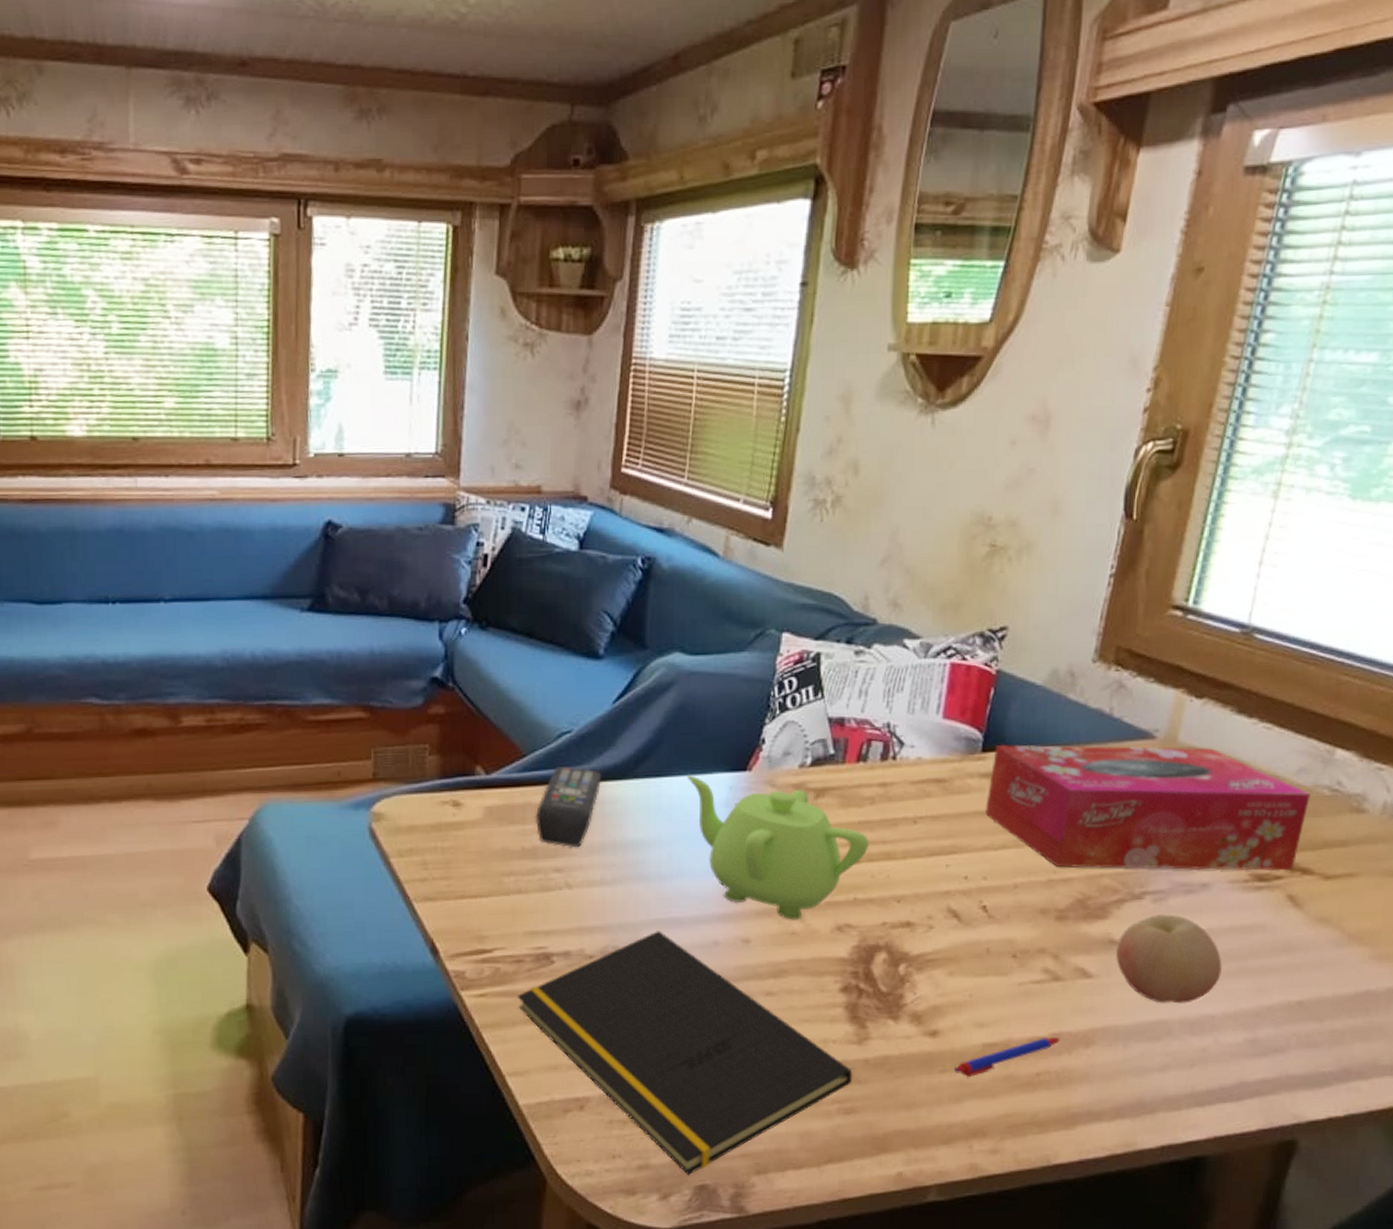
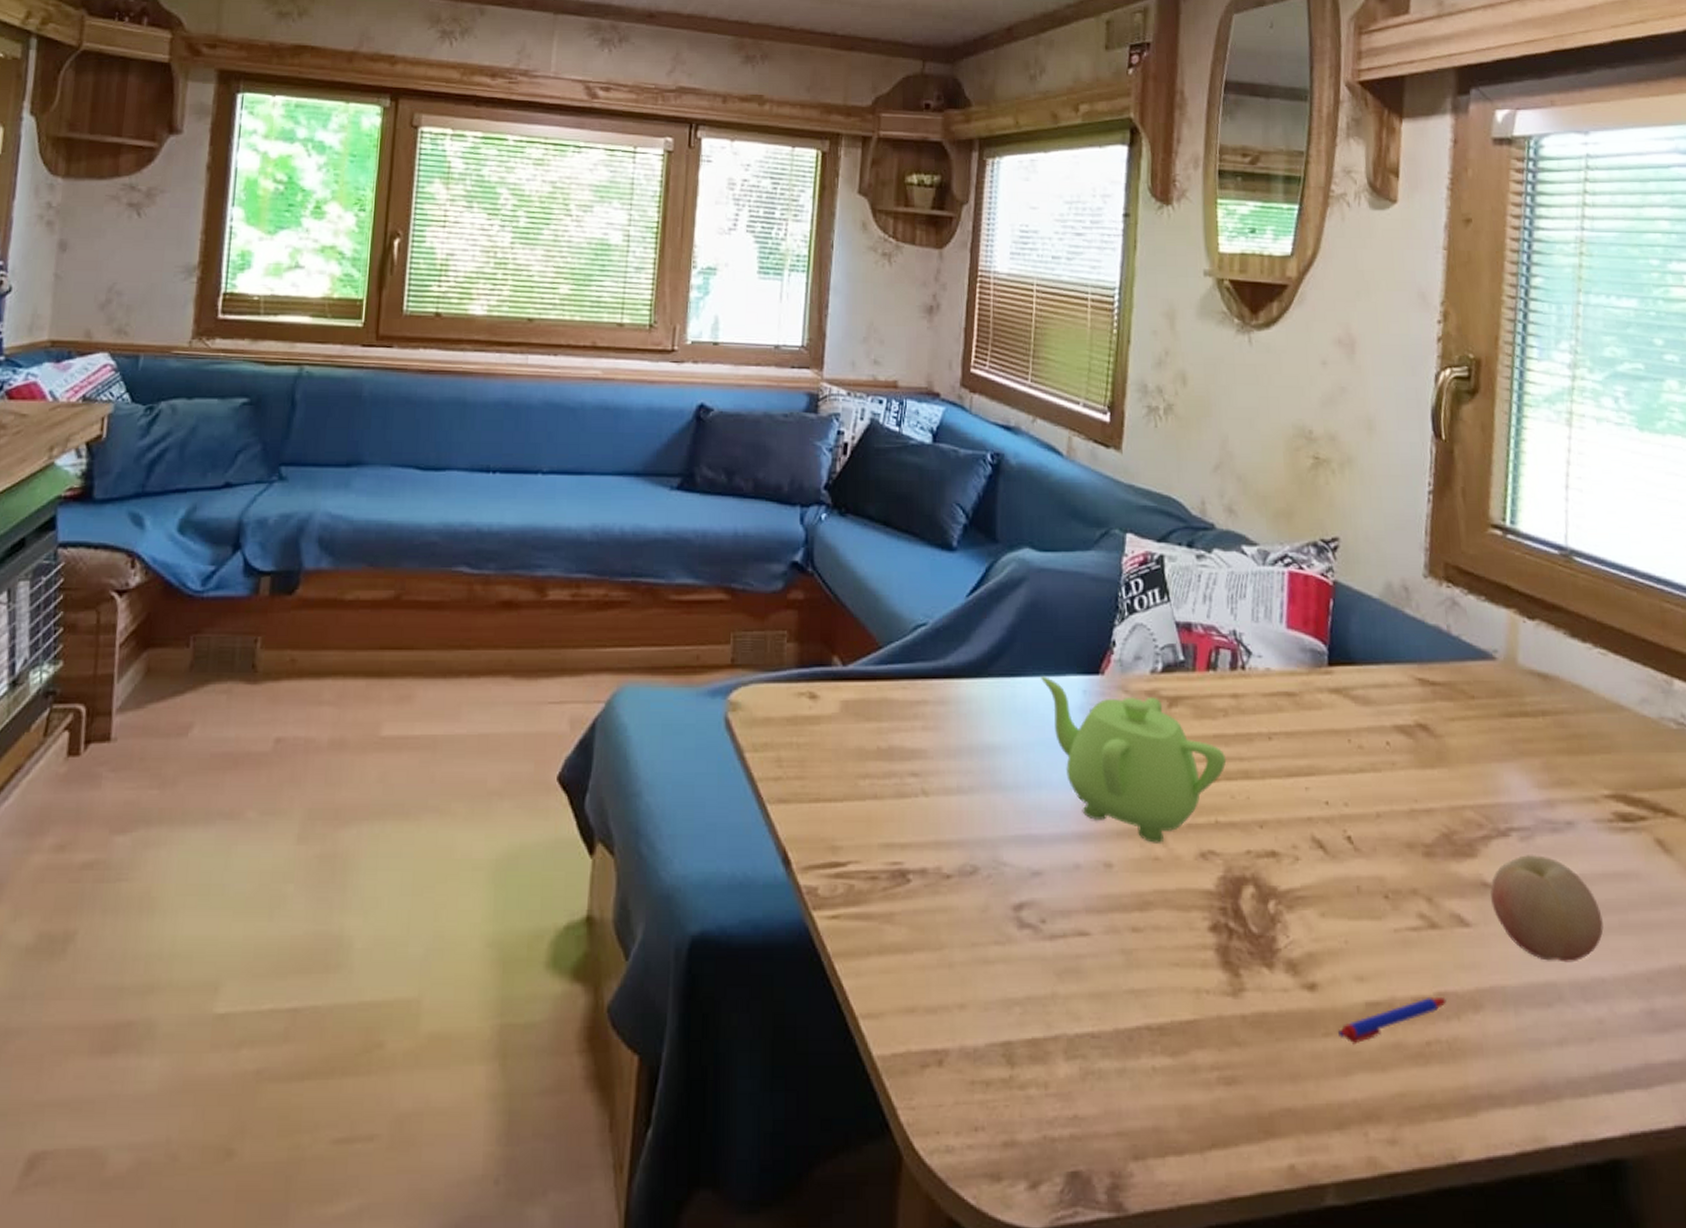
notepad: present [517,931,853,1176] -> none [871,849,1231,1158]
remote control: present [535,766,602,848] -> none [891,661,957,751]
tissue box: present [985,744,1310,871] -> none [1338,658,1658,811]

